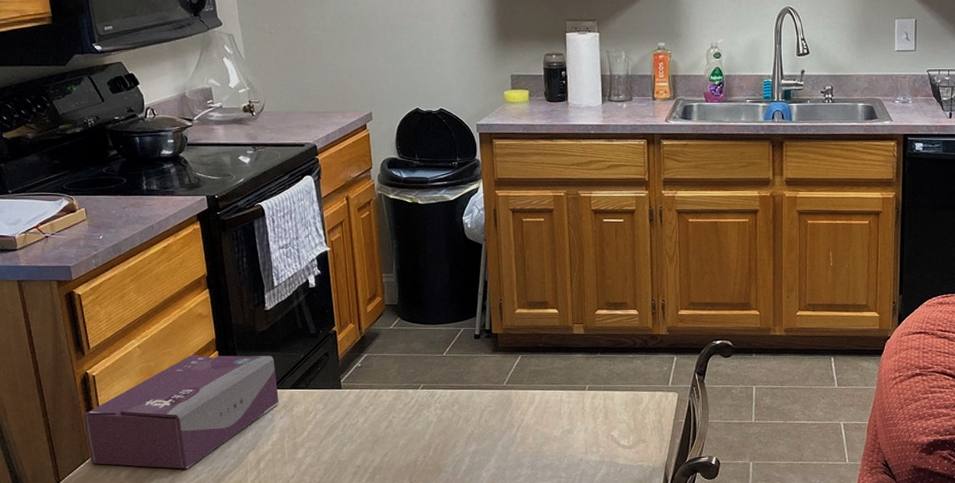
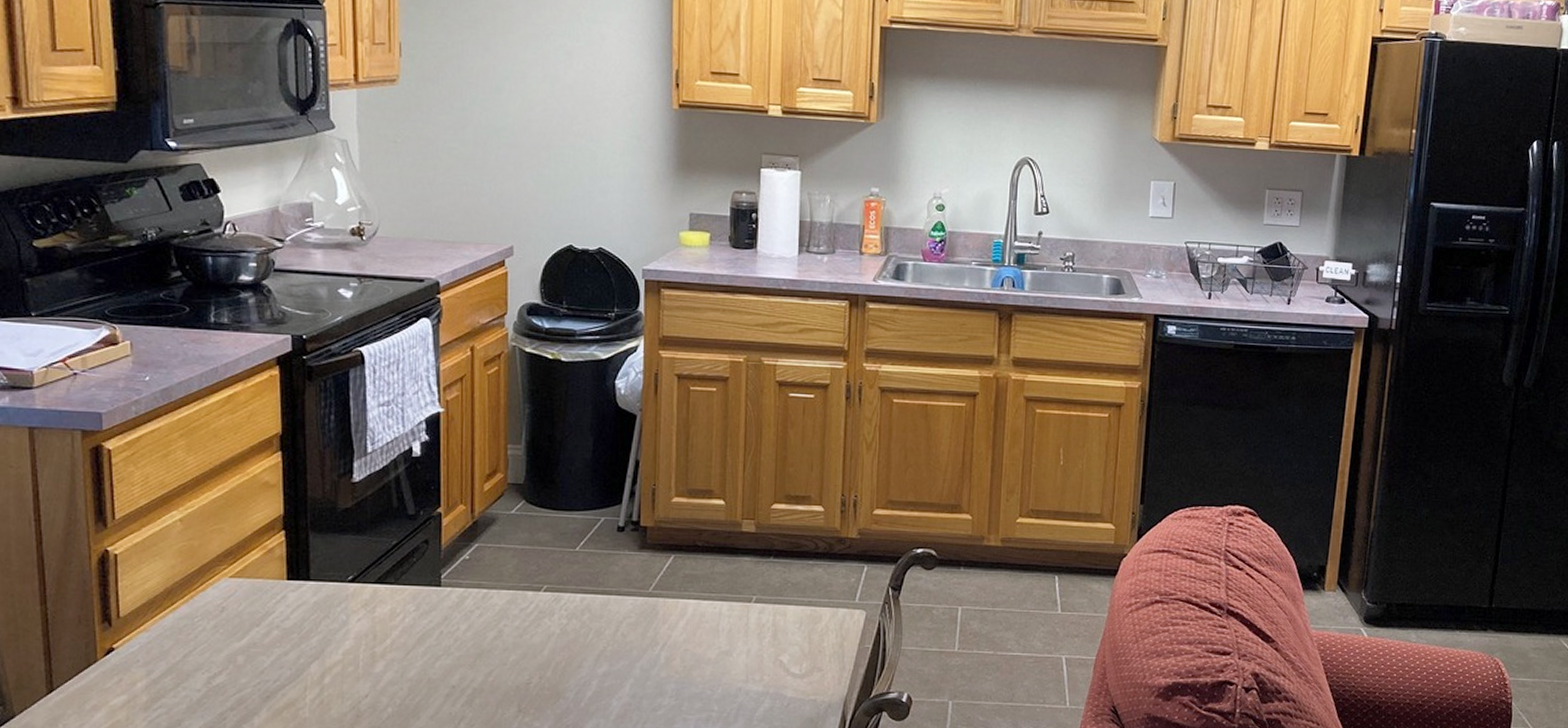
tissue box: present [83,354,279,469] -> none [94,533,359,681]

